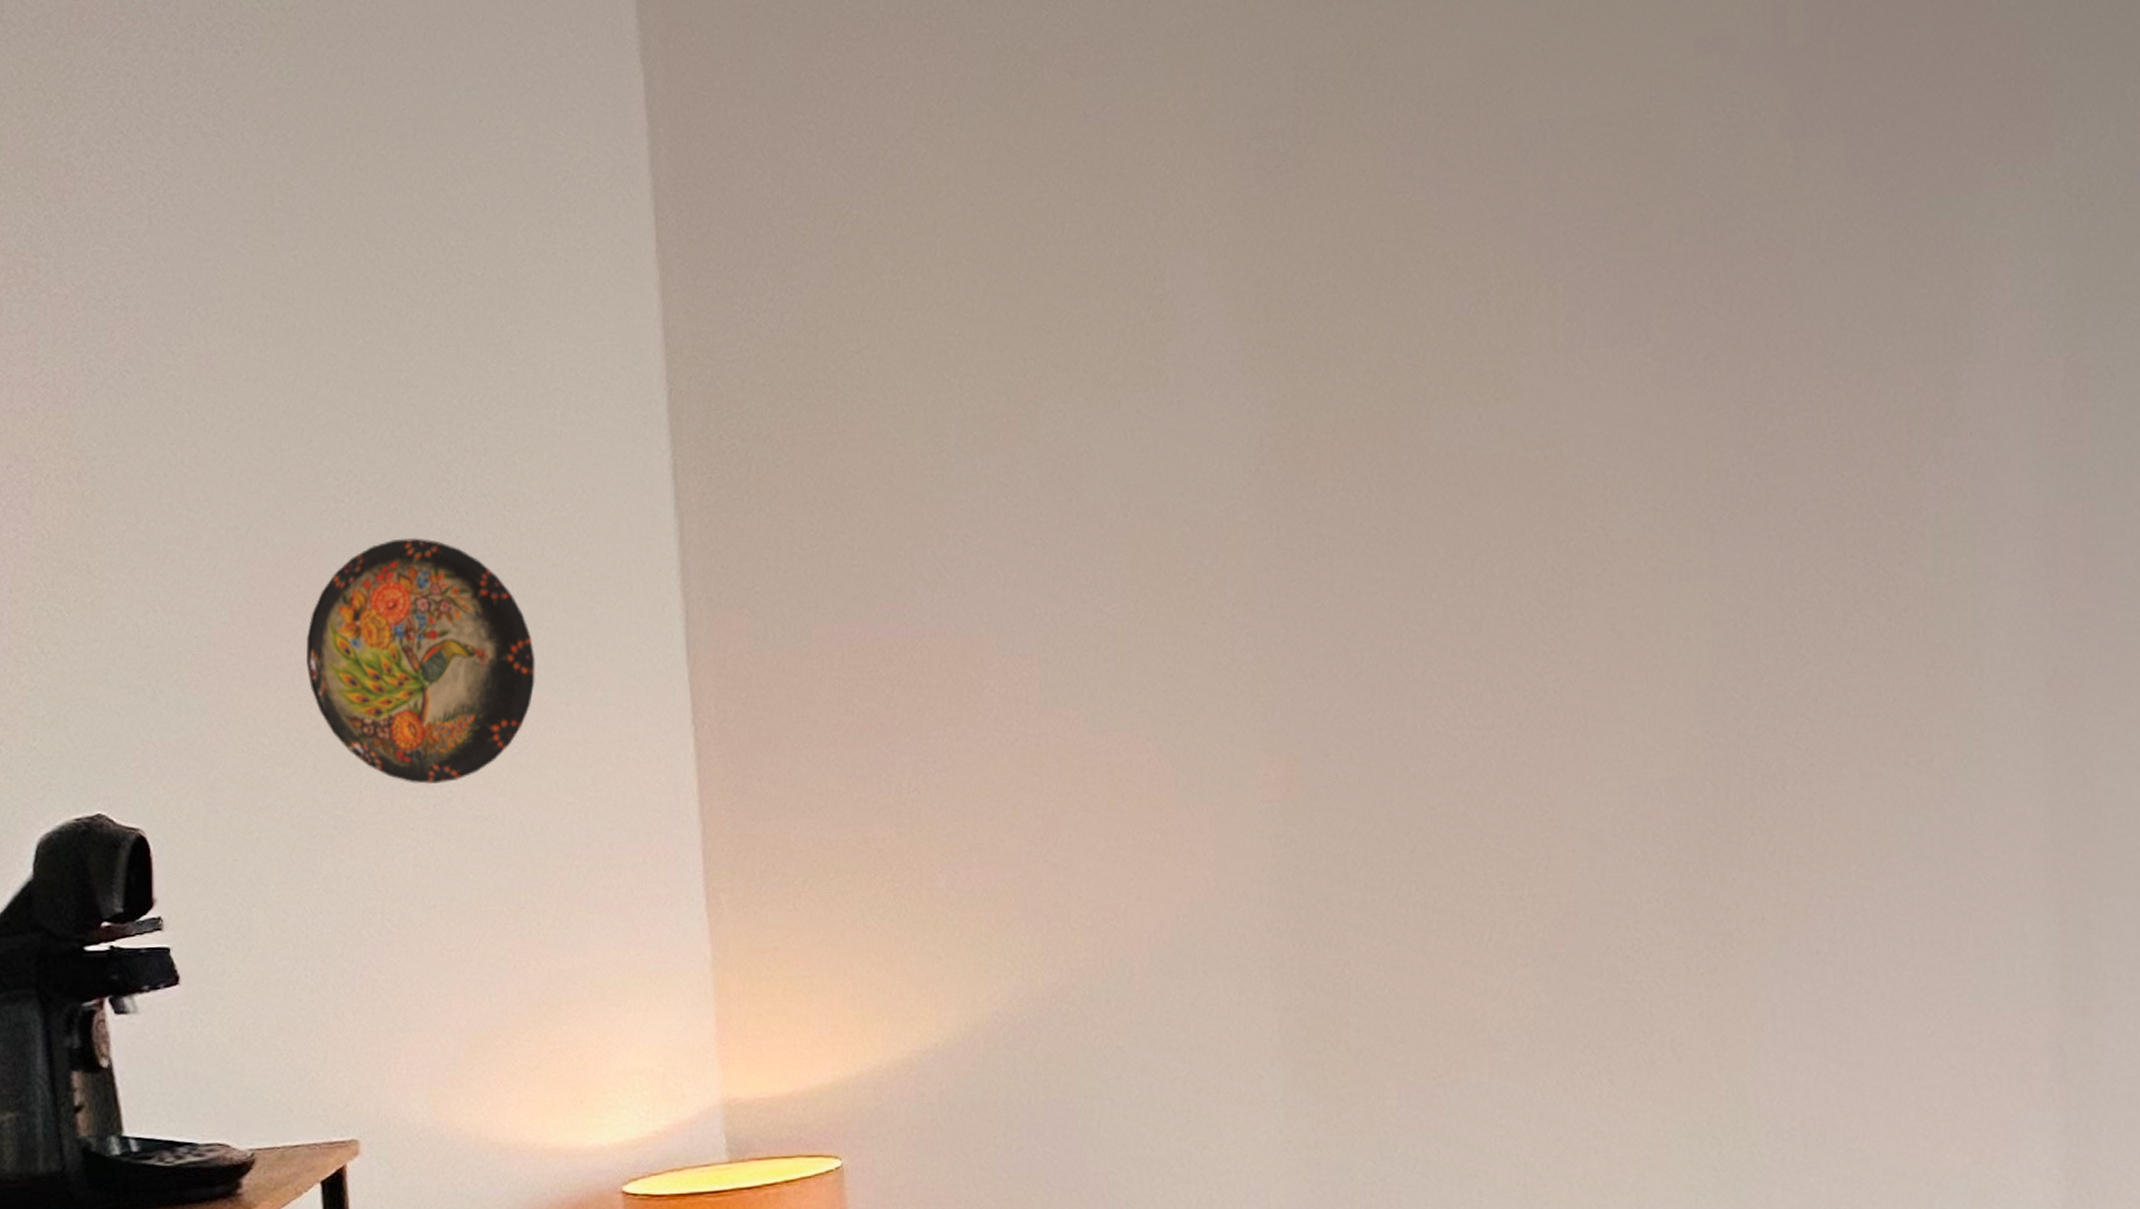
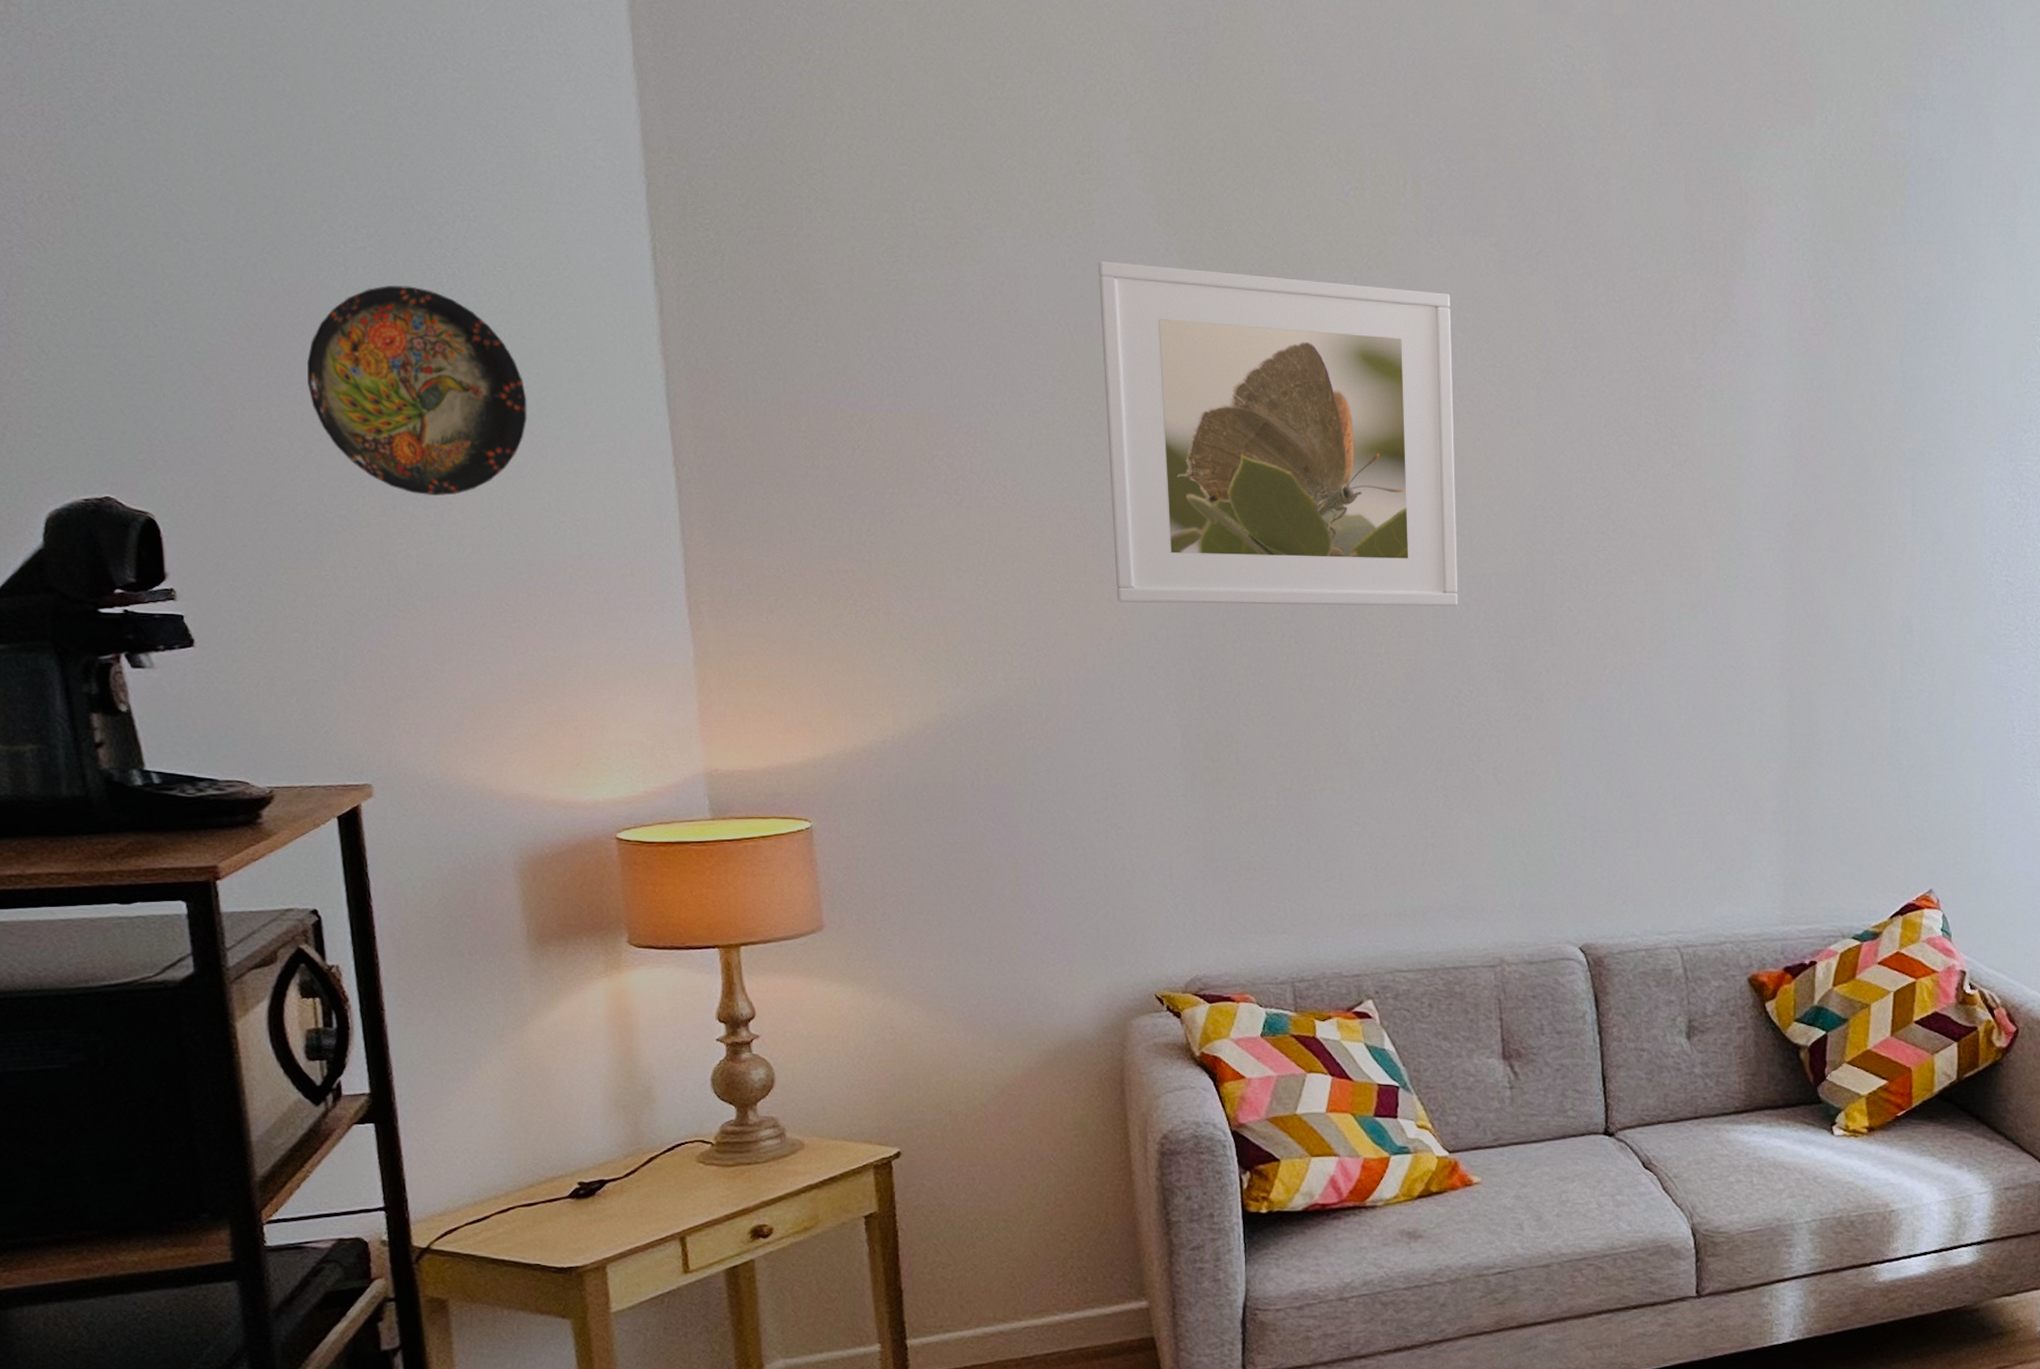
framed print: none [1172,421,1619,853] -> present [1098,261,1458,607]

